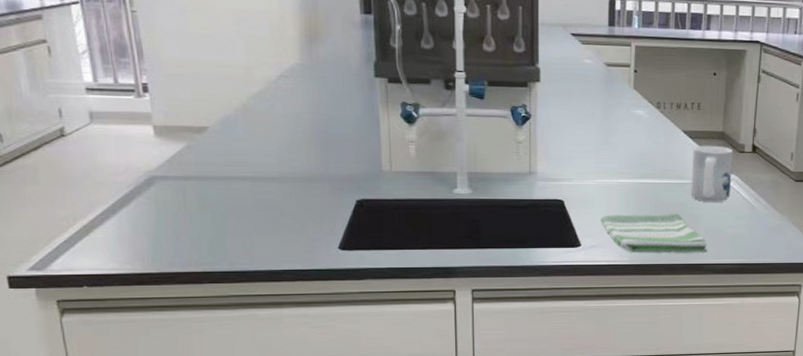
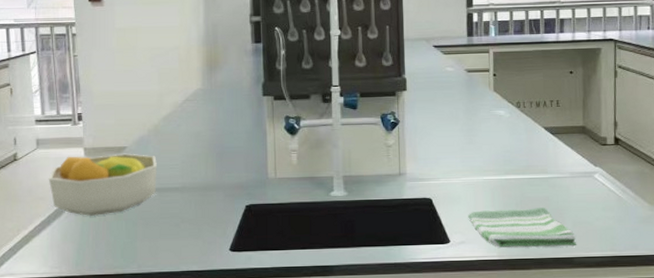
fruit bowl: none [108,134,248,206] -> present [48,153,157,216]
mug: present [691,145,733,202] -> none [554,139,596,195]

